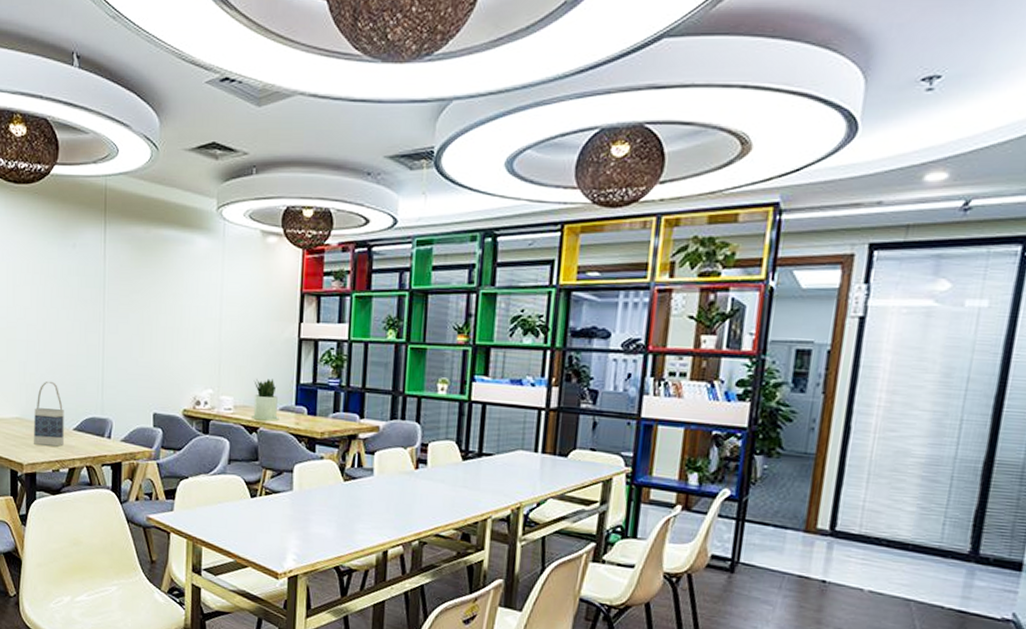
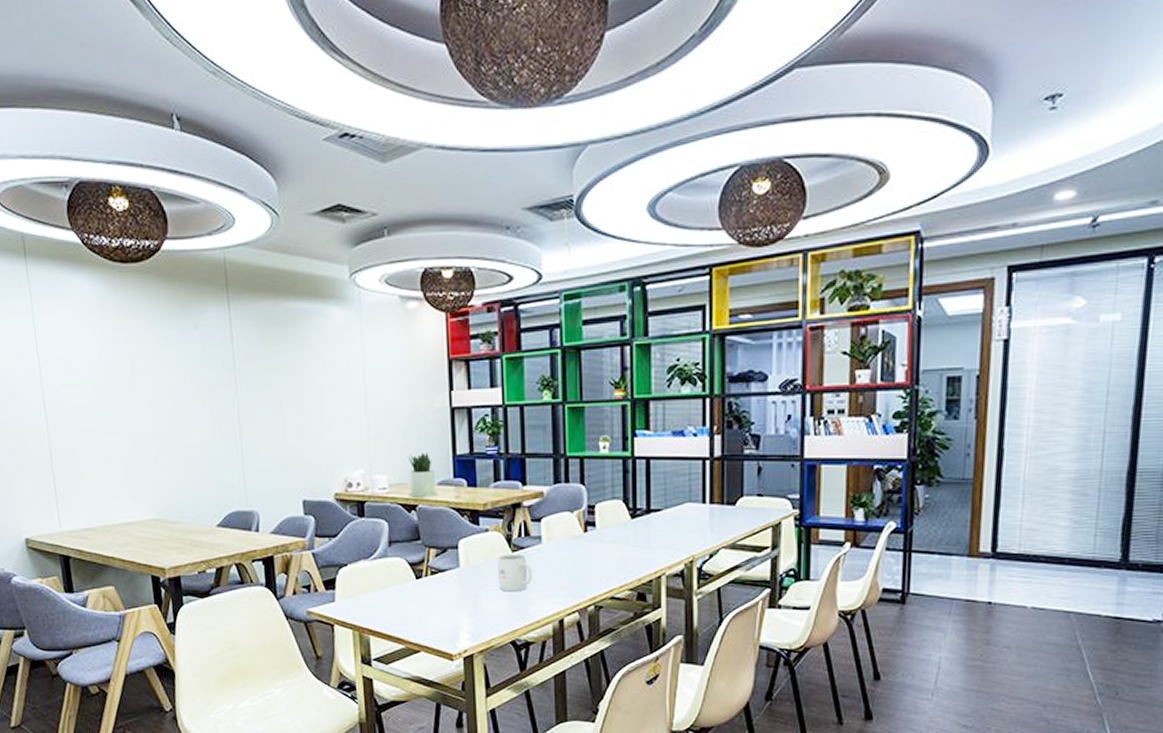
bag: present [34,380,64,447] -> none [171,476,208,546]
mug: none [328,483,362,520] -> present [498,554,532,592]

